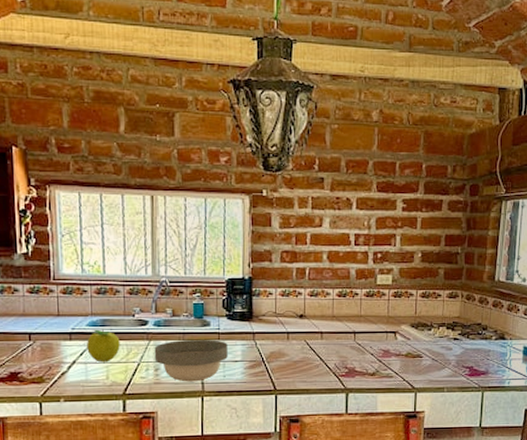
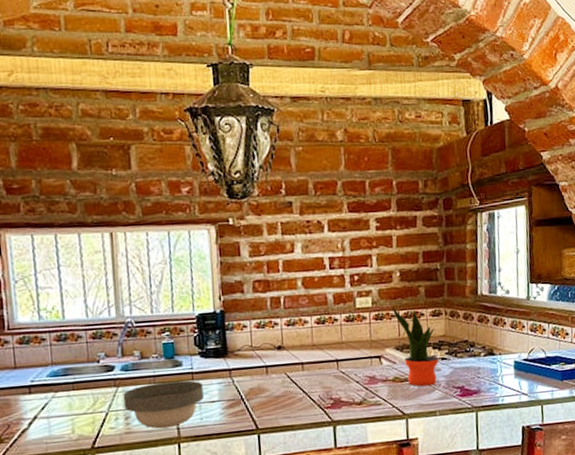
fruit: present [87,329,120,363] -> none [48,379,86,416]
potted plant: none [410,286,451,364] -> present [391,307,439,387]

